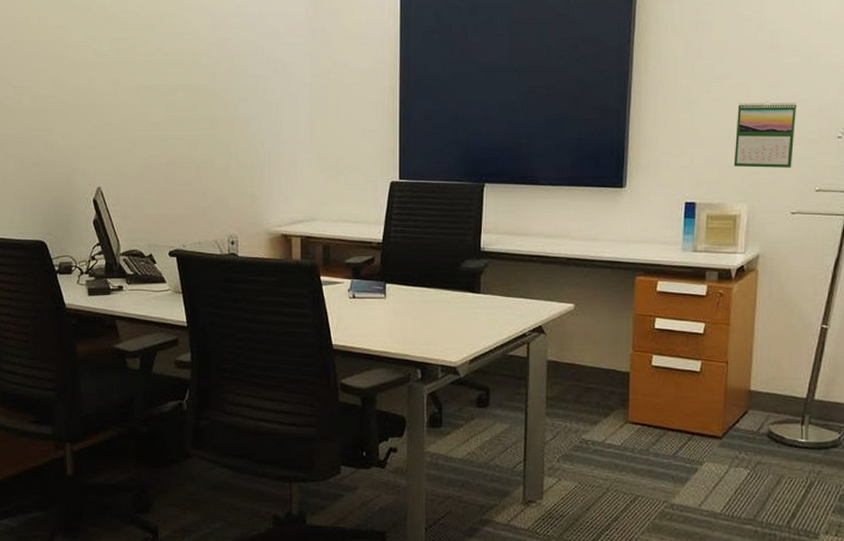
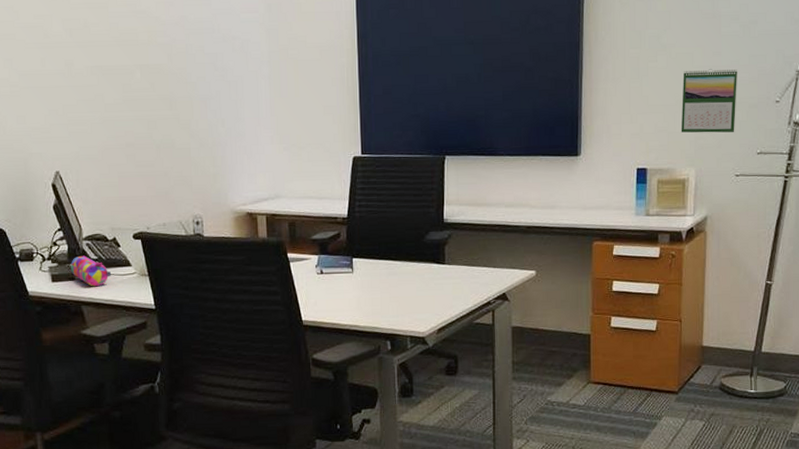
pencil case: none [106,270,147,302] -> present [70,255,112,287]

